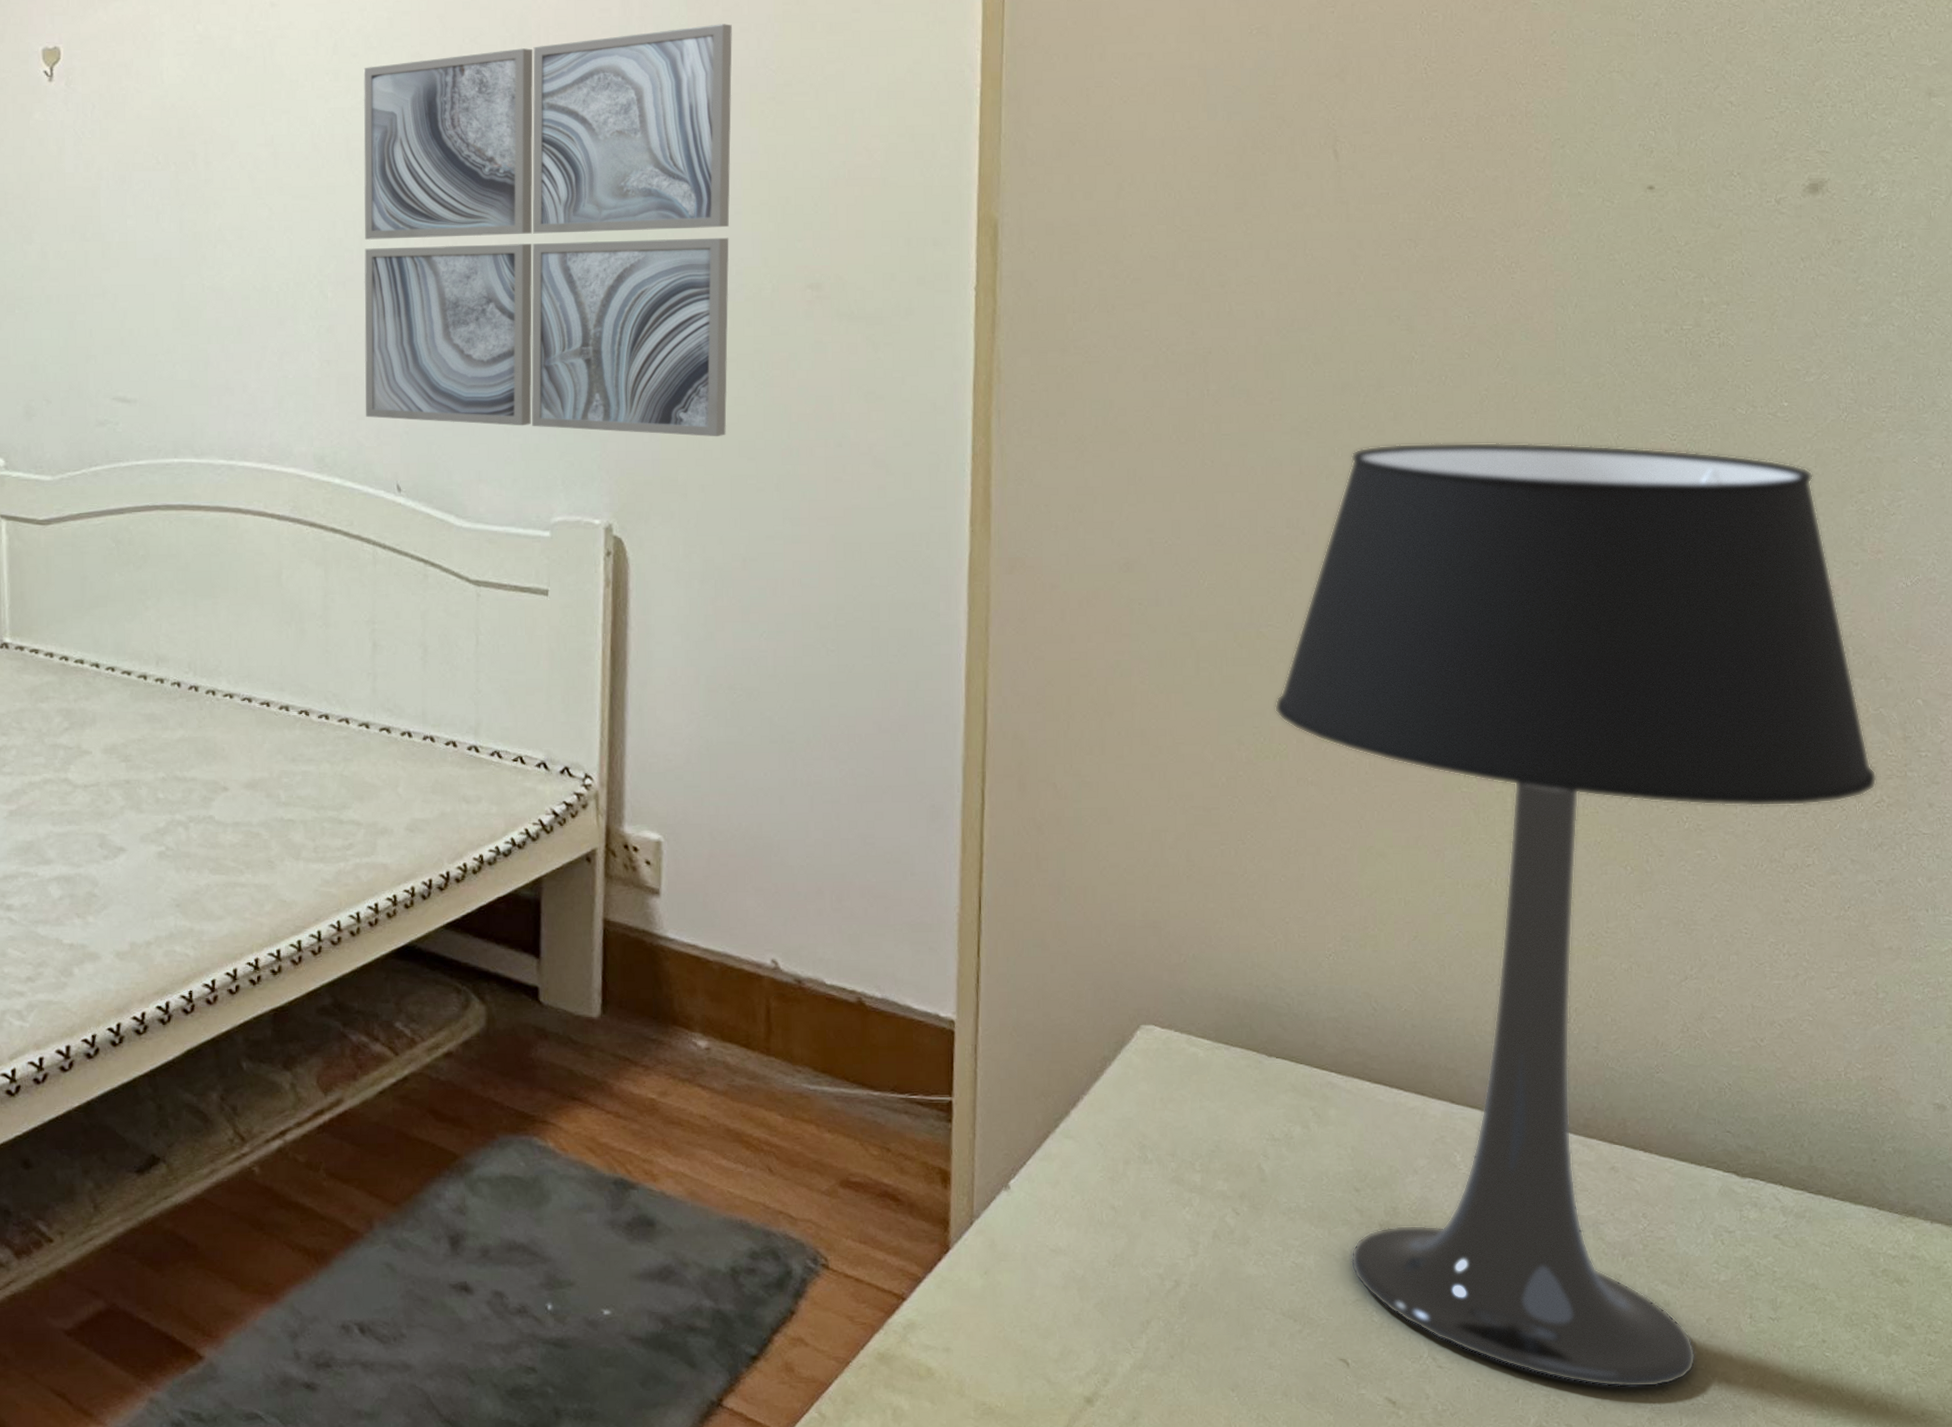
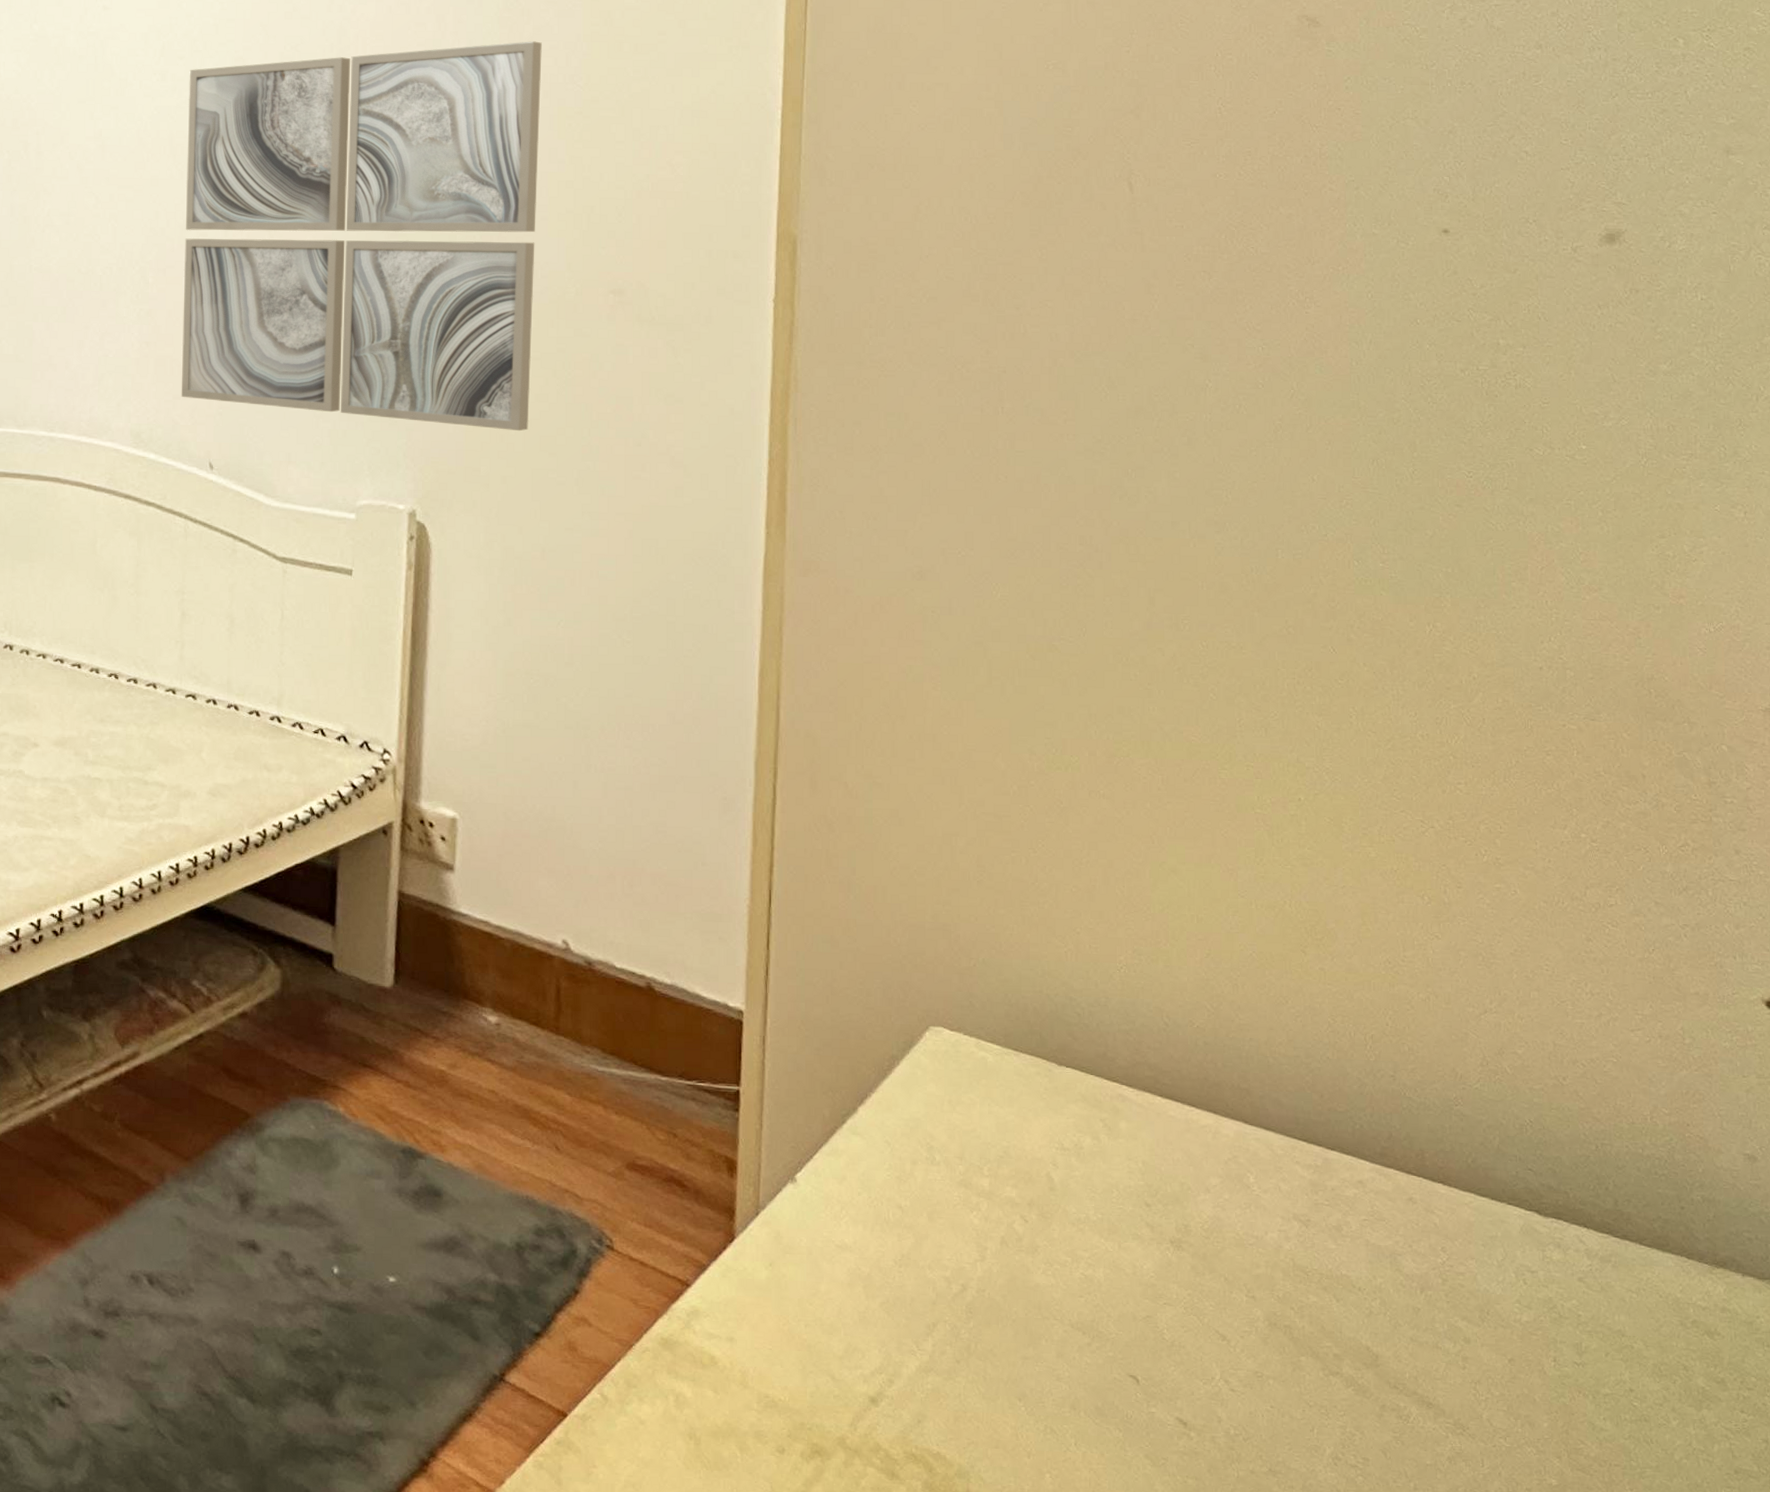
table lamp: present [1274,442,1877,1388] -> none [1066,468,1681,1426]

